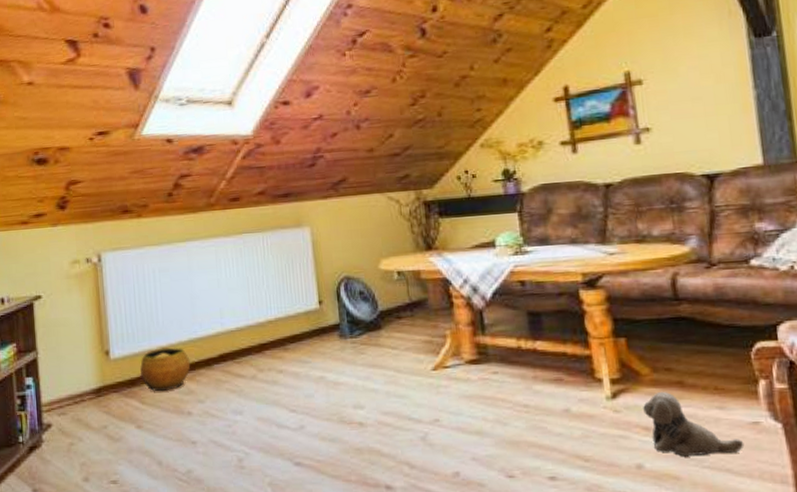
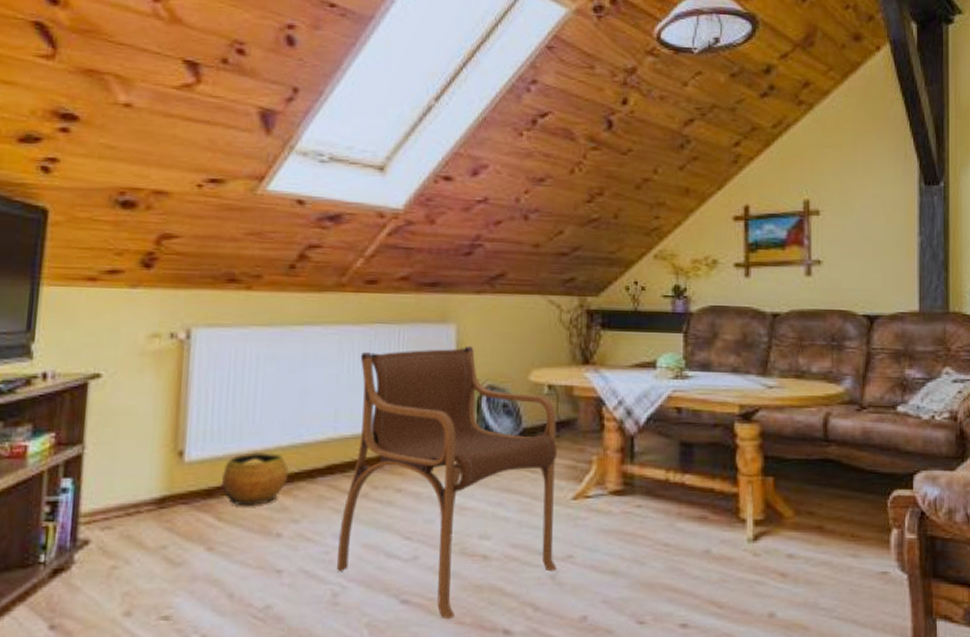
armchair: none [234,244,426,478] -> present [336,345,557,620]
plush toy: present [643,391,745,457] -> none [782,535,872,606]

